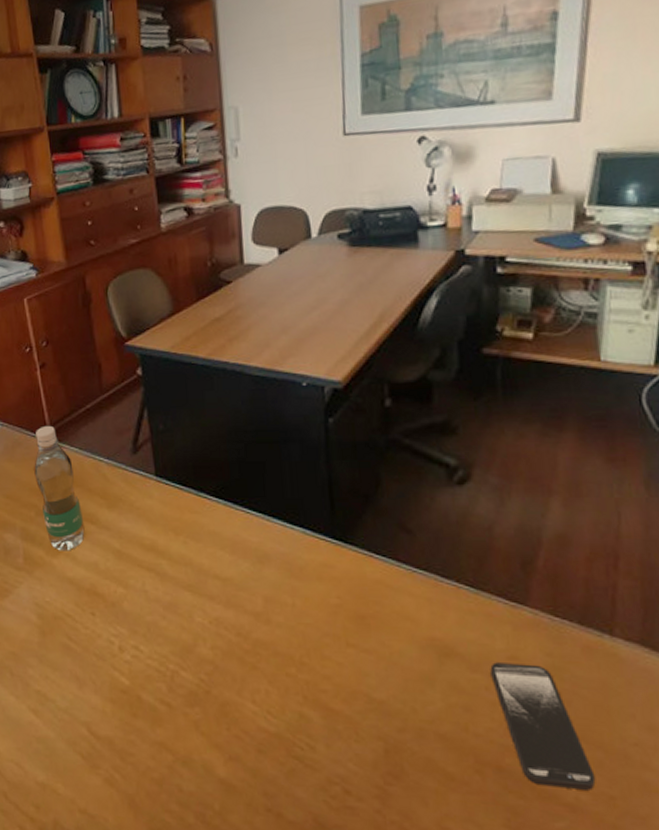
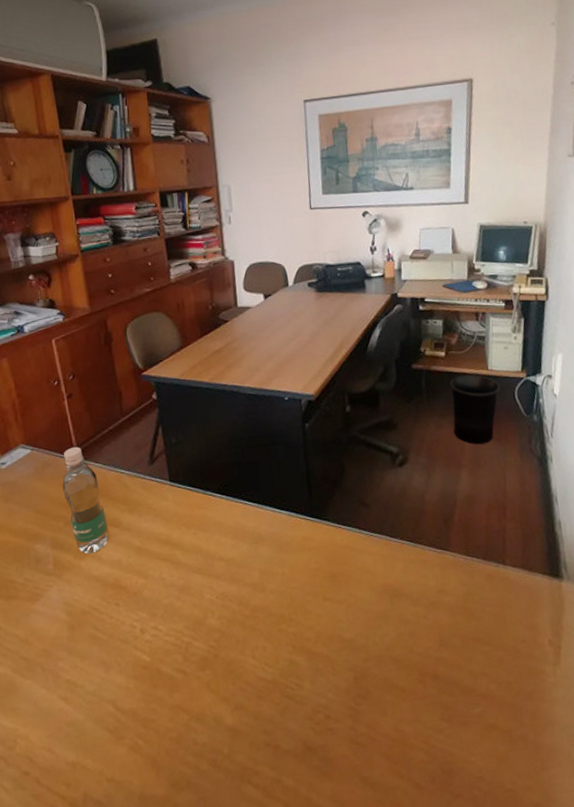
smartphone: present [490,662,596,790] -> none [426,594,499,684]
waste bin: none [539,366,619,464] -> present [450,375,501,444]

